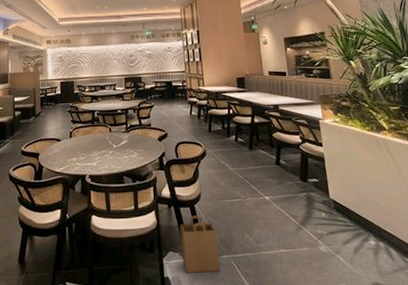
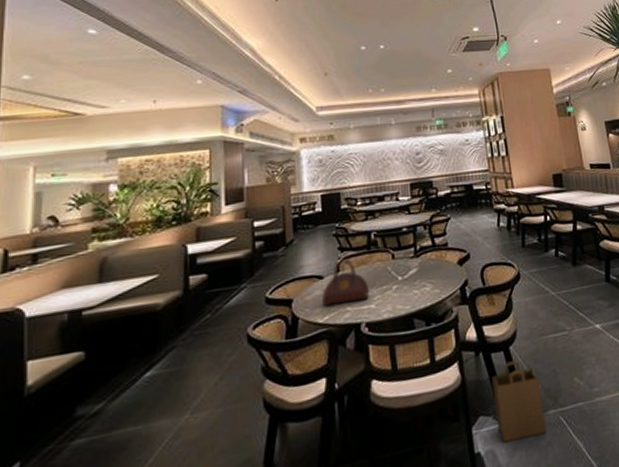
handbag: none [59,129,92,161] -> present [322,258,369,308]

